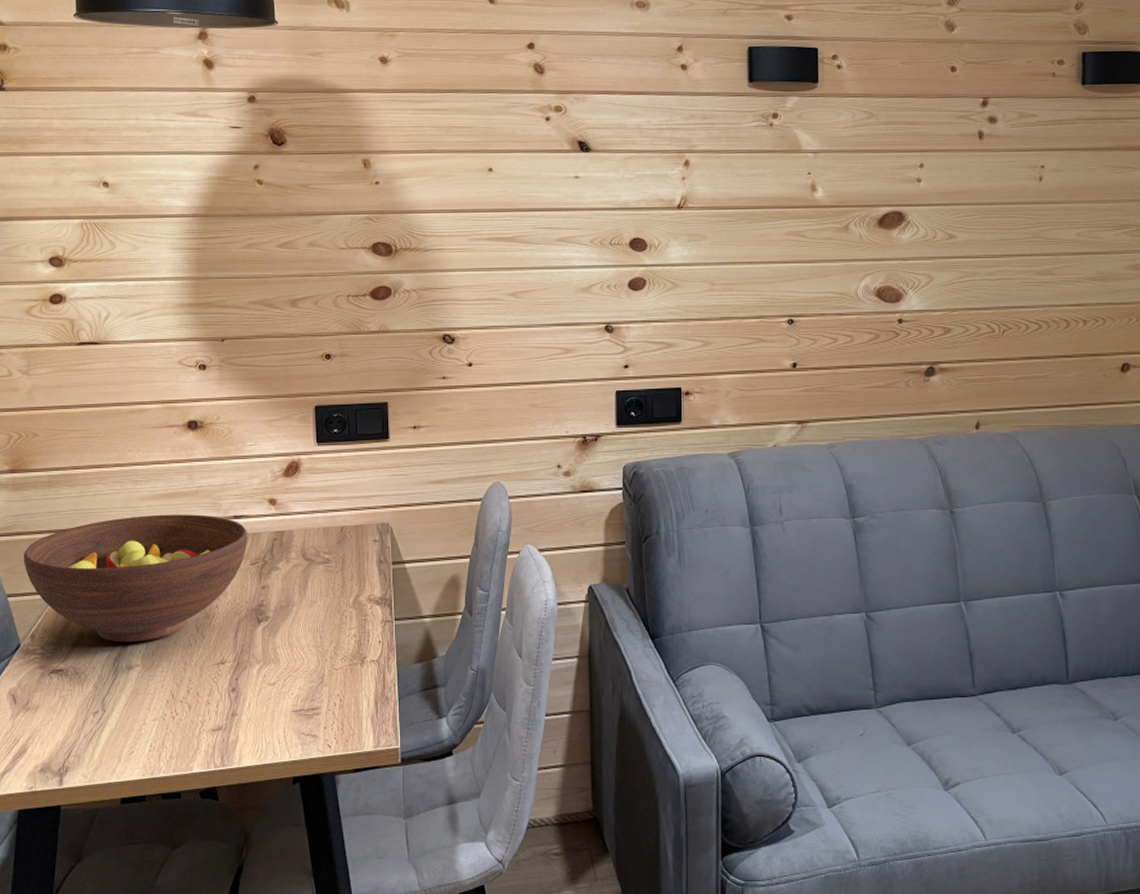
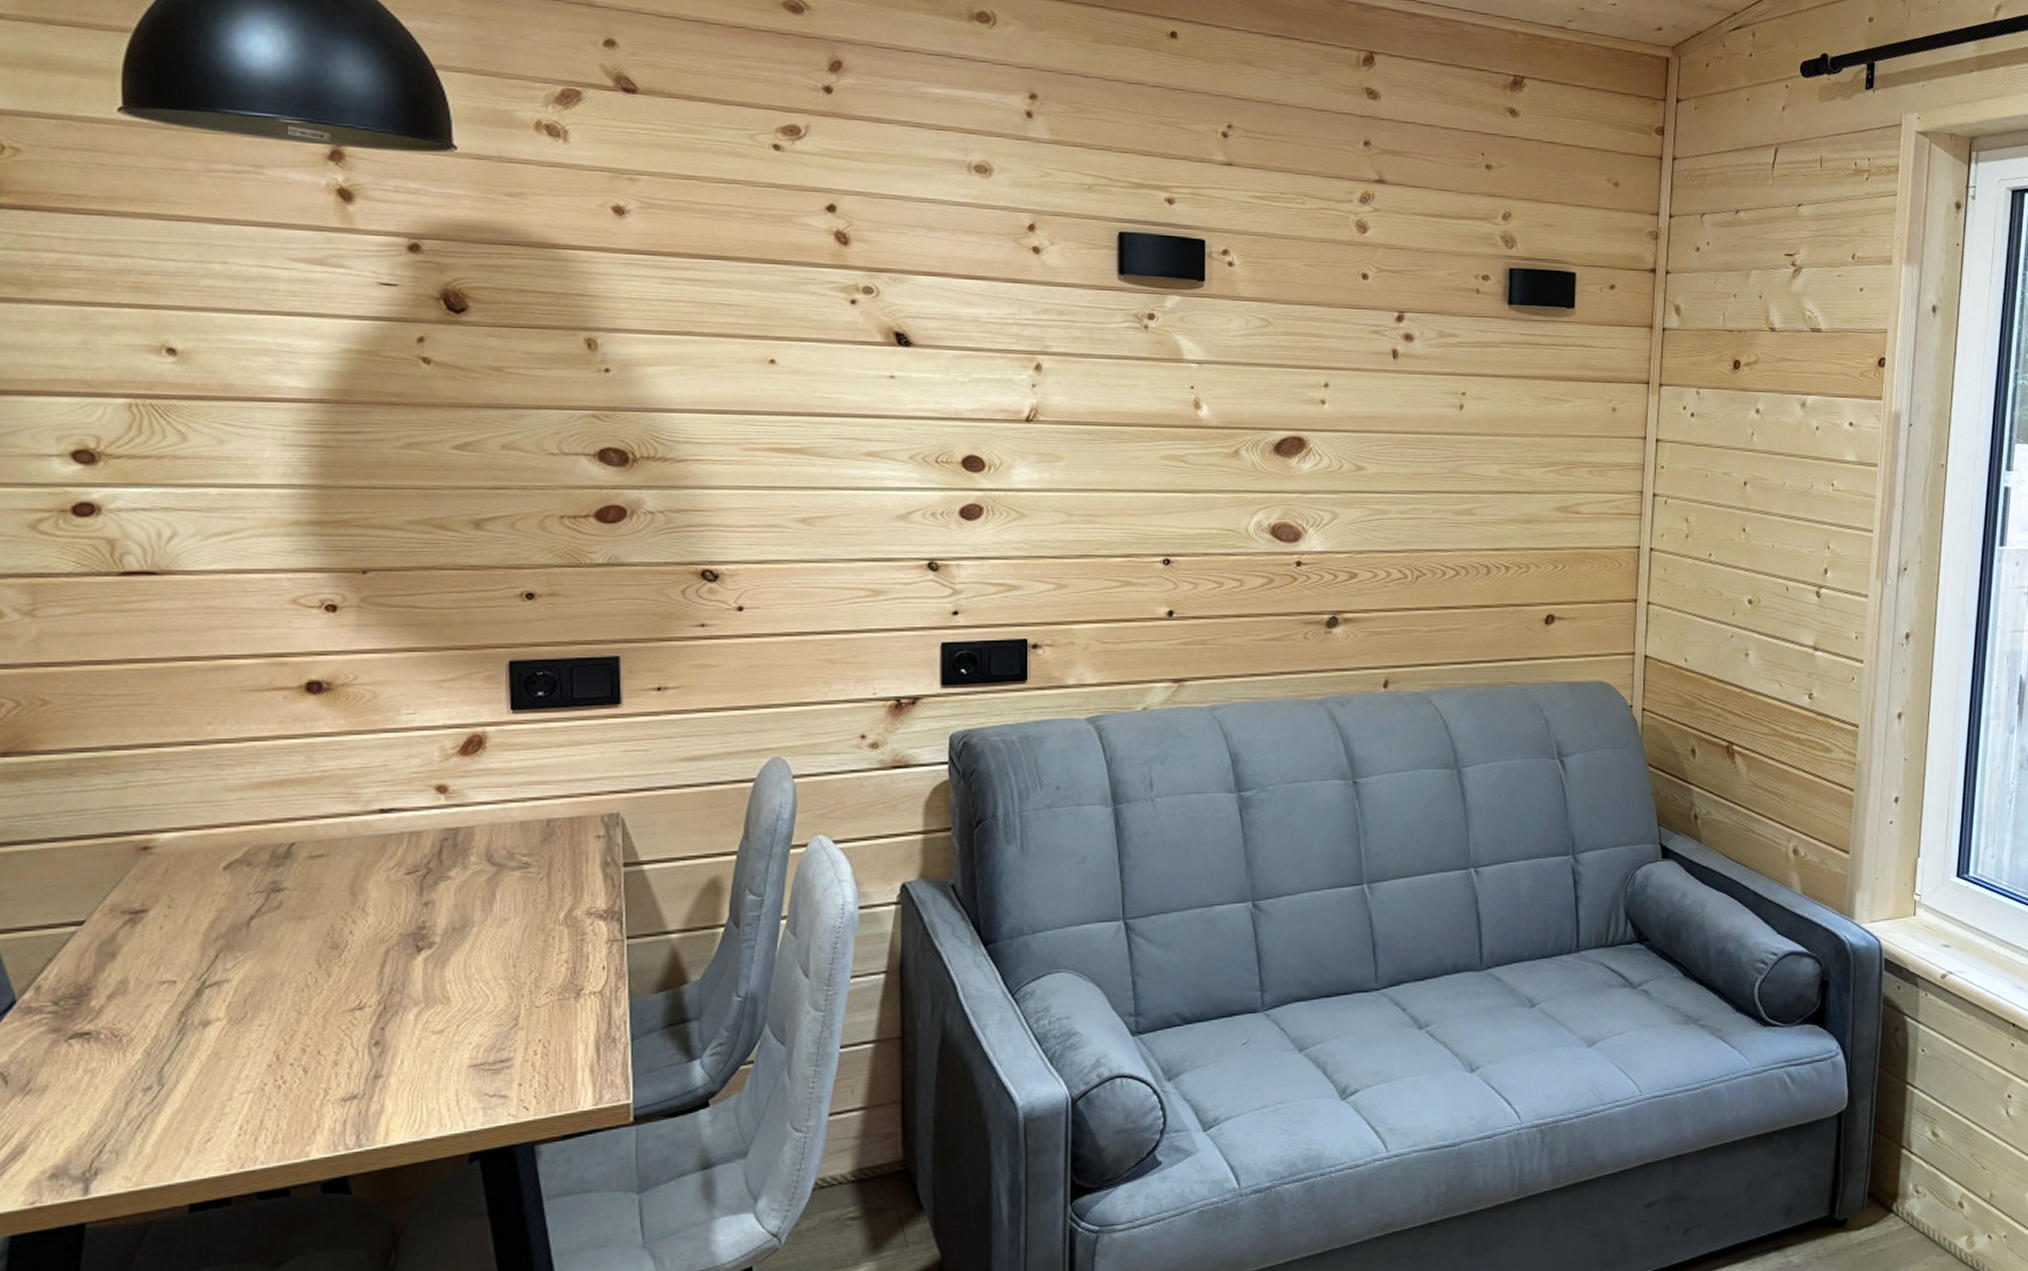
fruit bowl: present [24,514,248,642] -> none [23,808,403,989]

